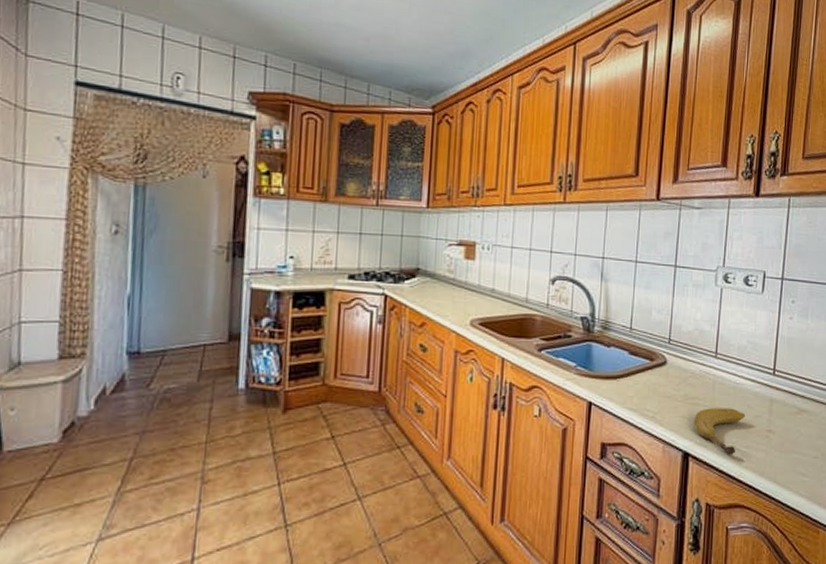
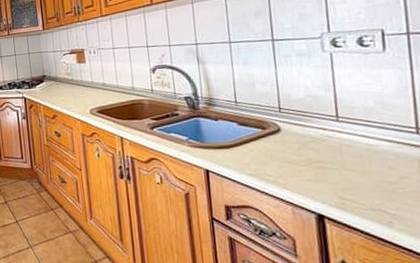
fruit: present [694,408,746,455] -> none [323,170,389,218]

